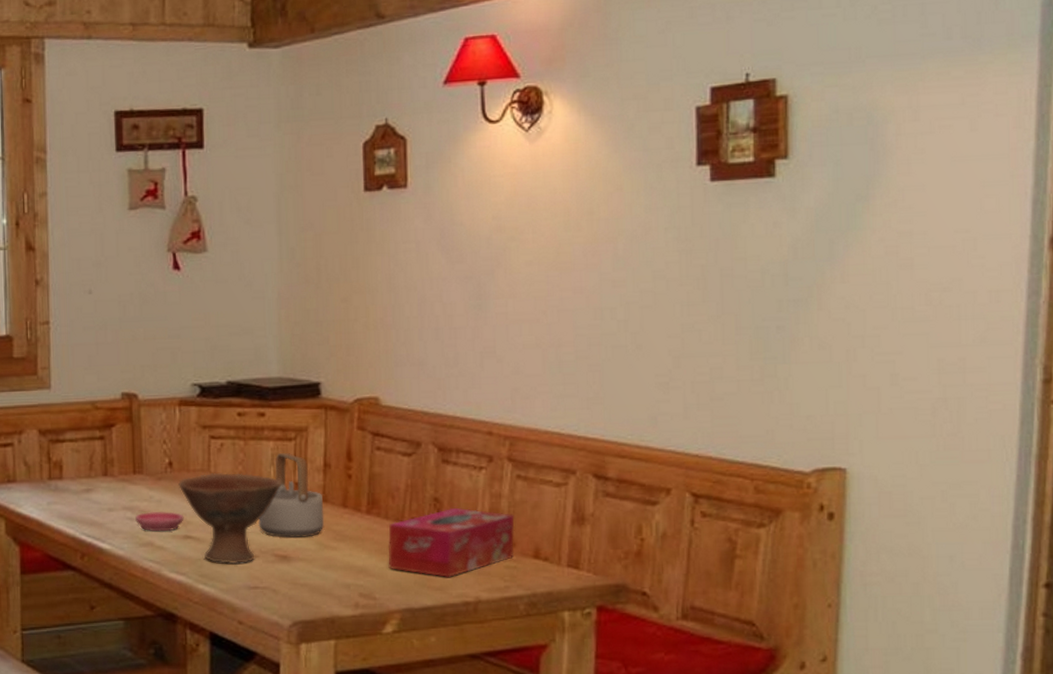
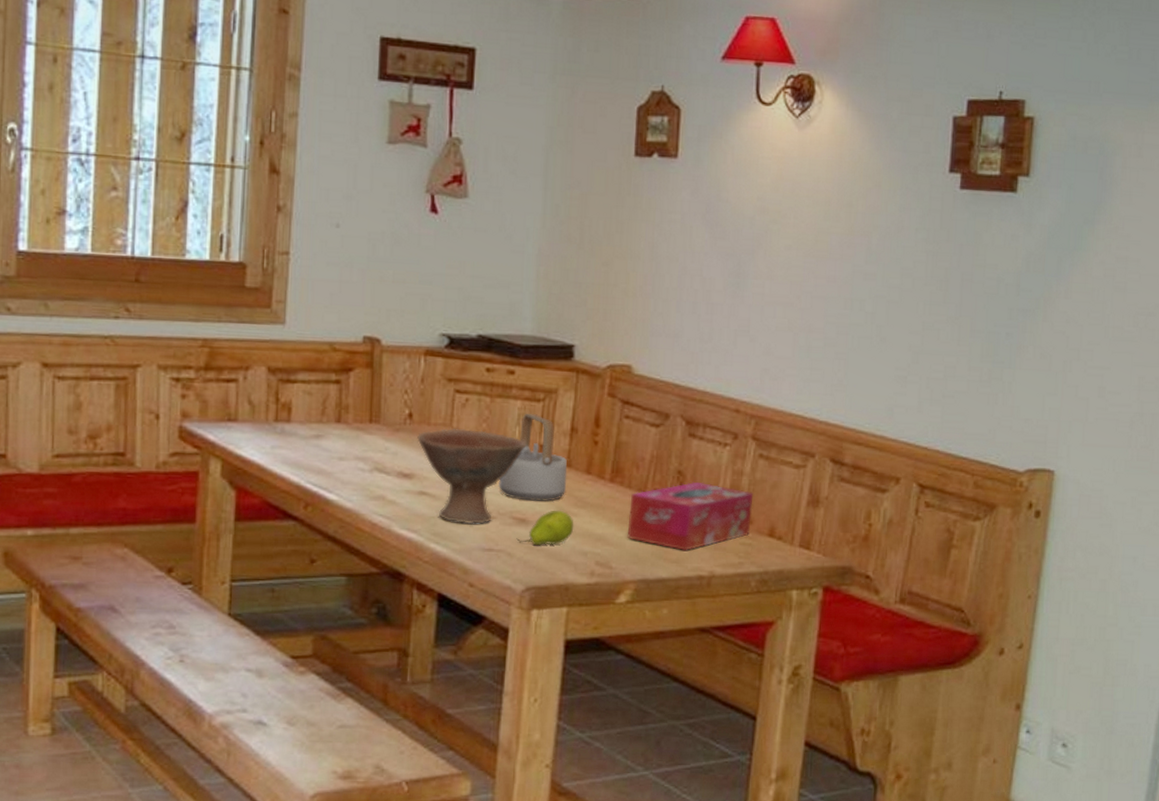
saucer: present [135,511,184,532] -> none [368,463,421,486]
fruit: none [280,545,335,581] -> present [516,510,574,546]

